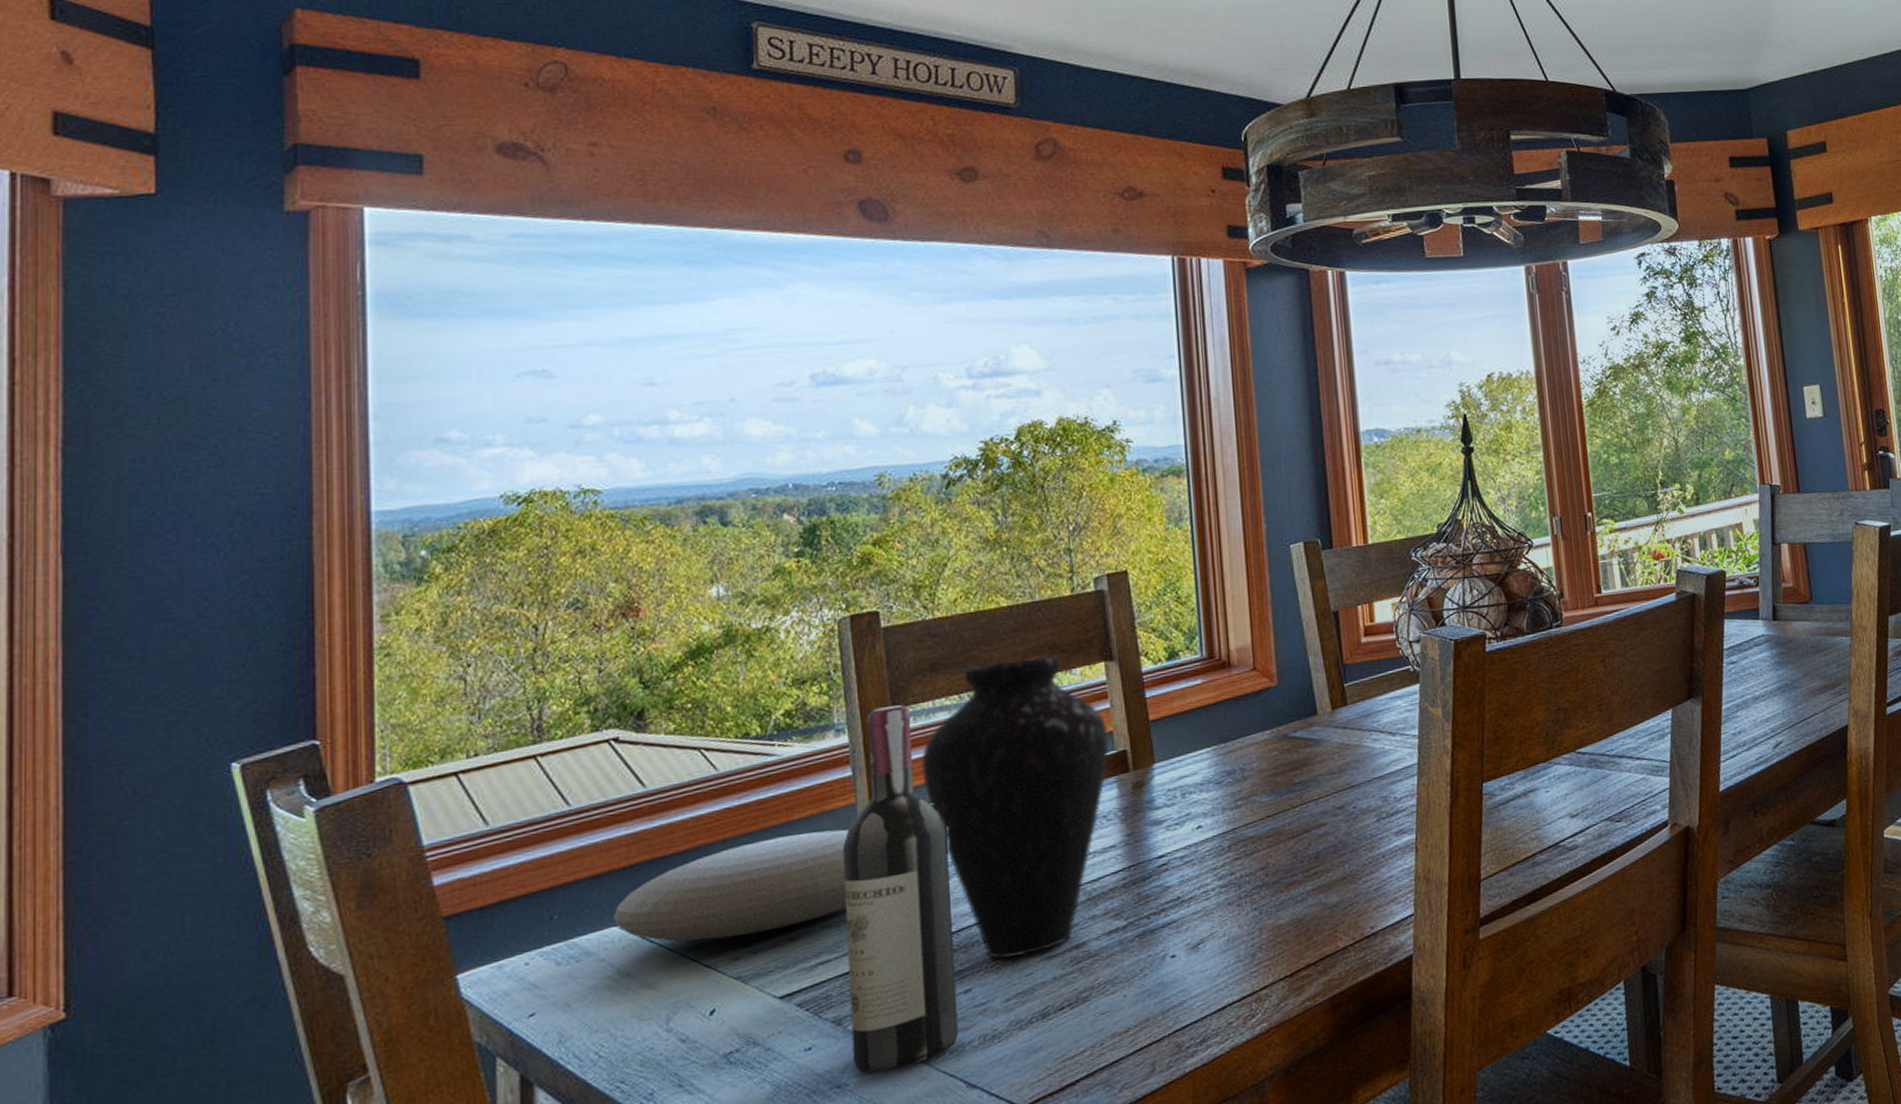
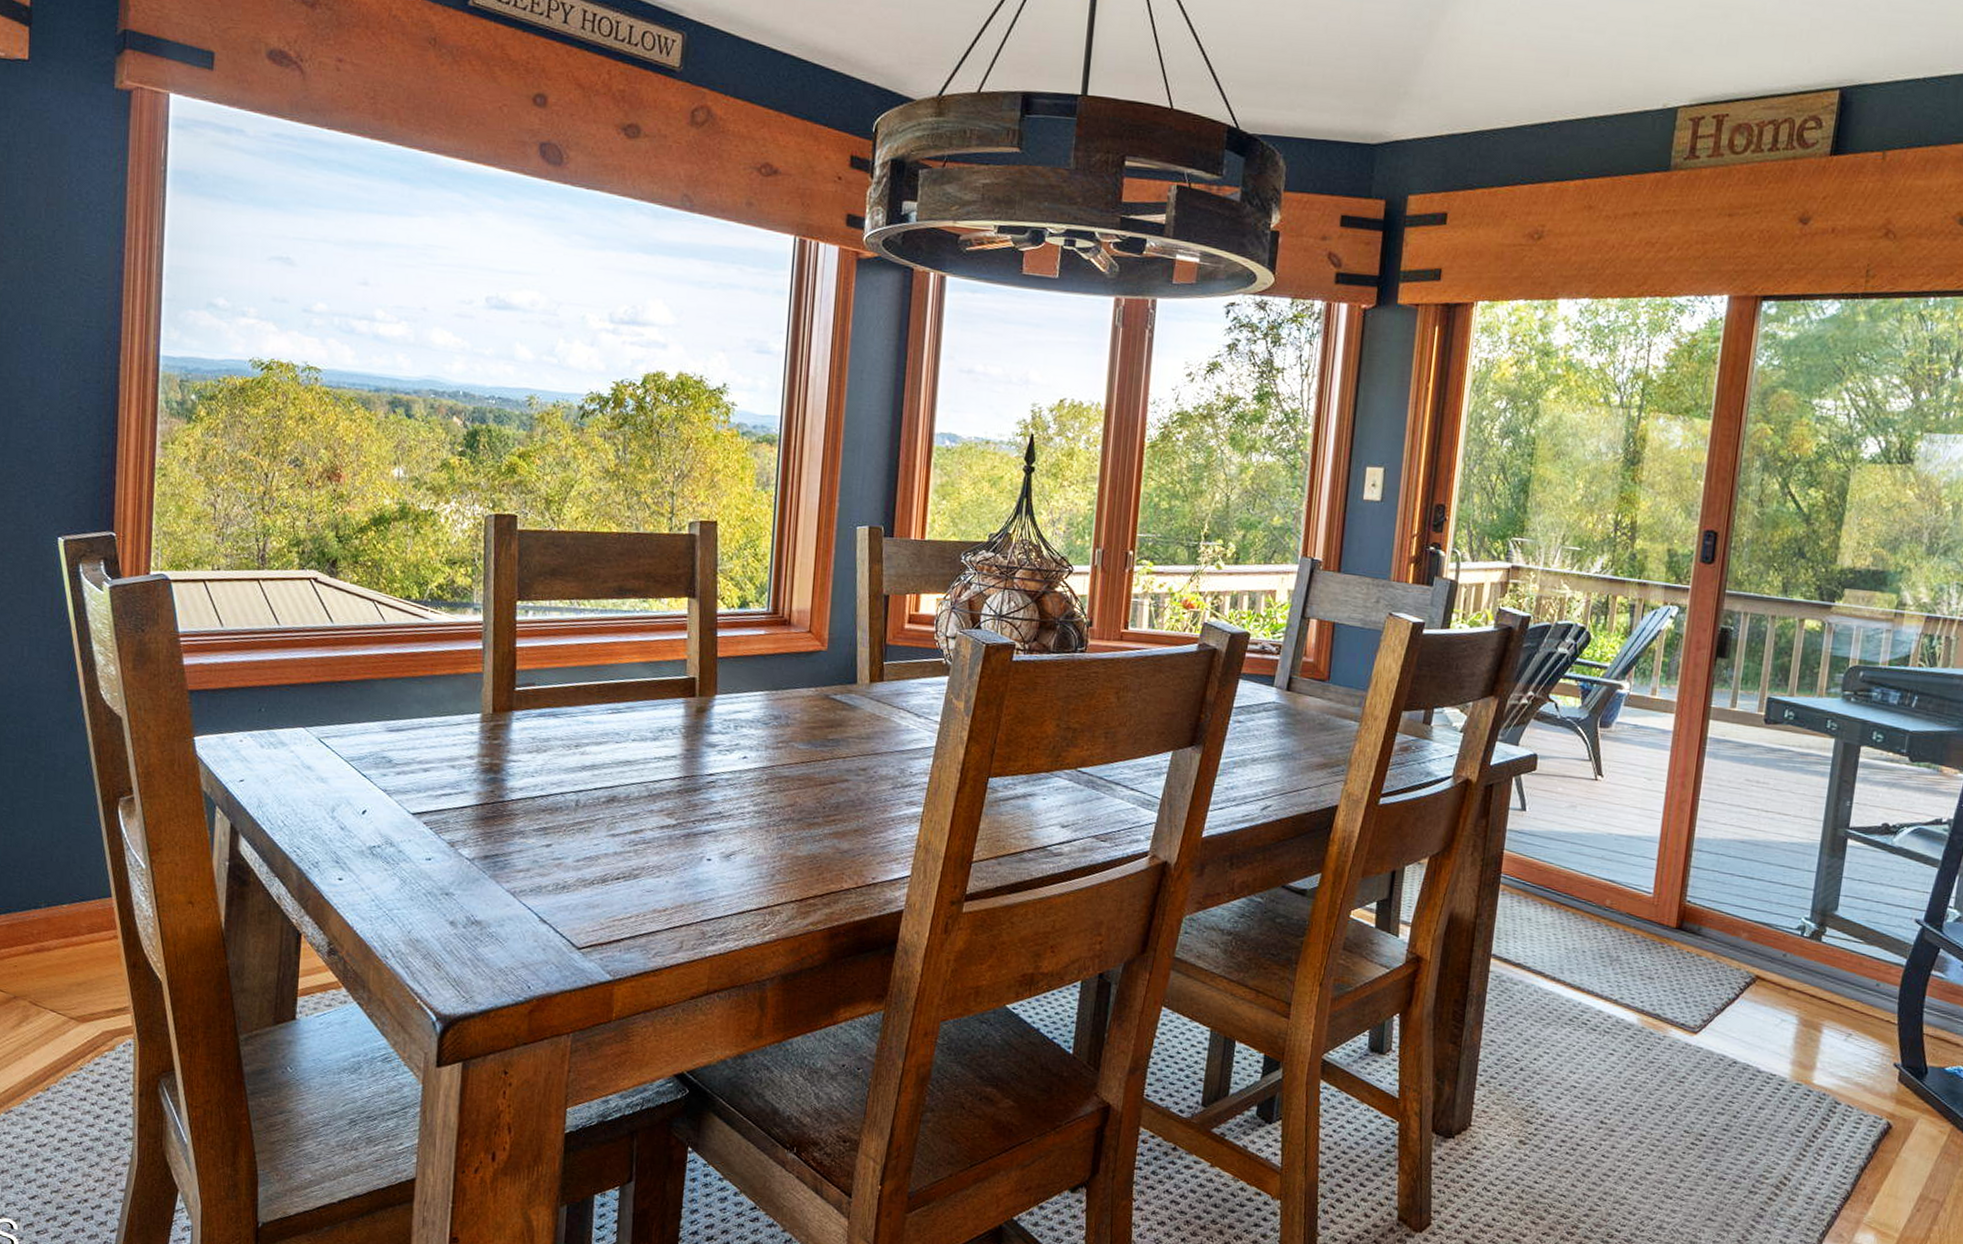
plate: present [614,829,848,942] -> none [303,686,475,760]
wine bottle: present [842,705,959,1073] -> none [459,597,548,892]
vase: present [920,656,1110,959] -> none [534,578,683,829]

